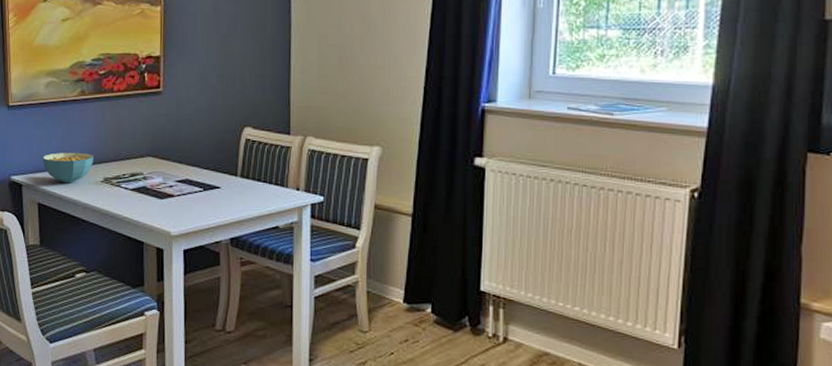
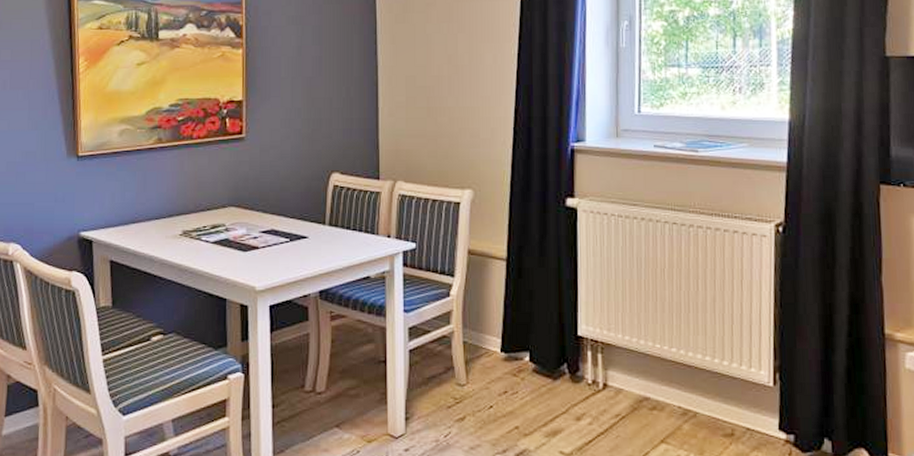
cereal bowl: present [42,152,93,184] -> none [115,204,171,238]

